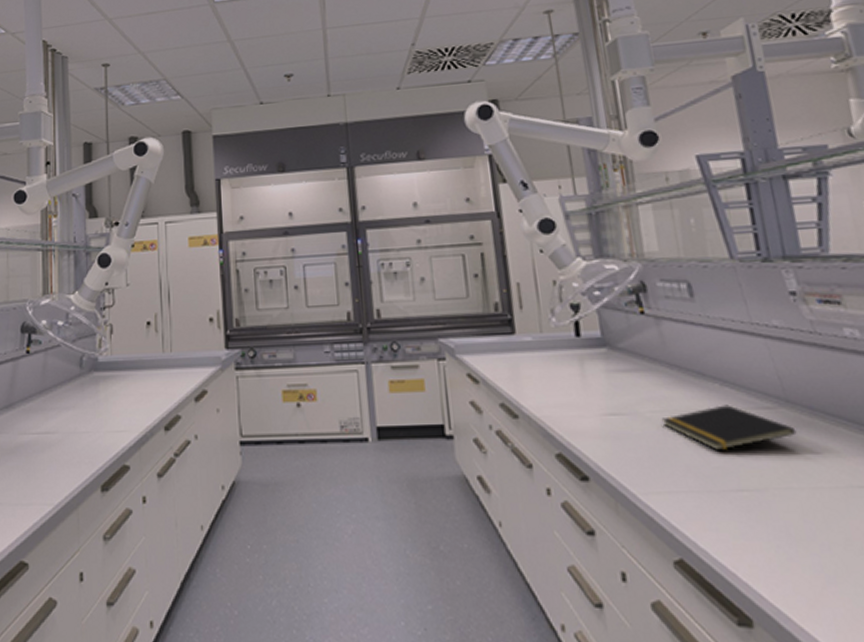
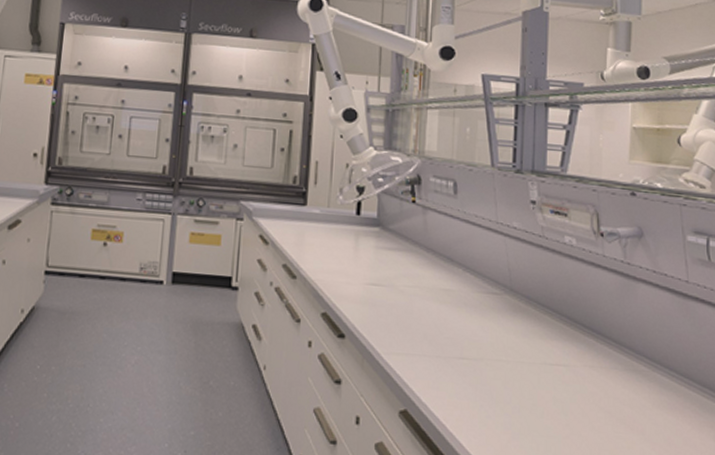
notepad: present [661,405,797,451] -> none [412,287,514,325]

